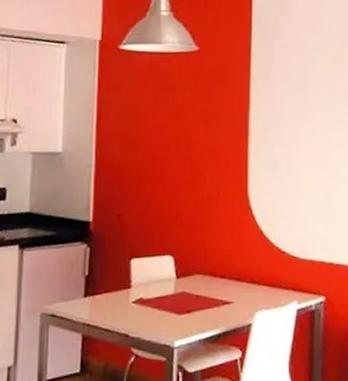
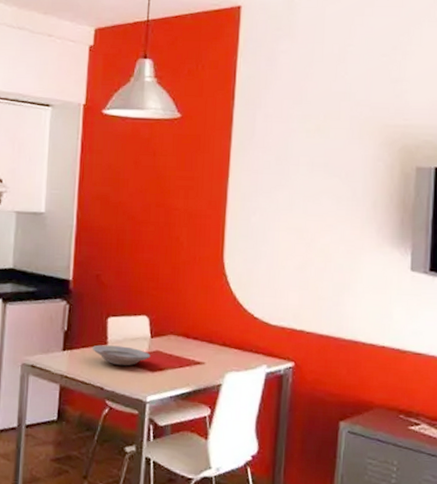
plate: none [115,289,177,310] -> present [92,345,151,366]

